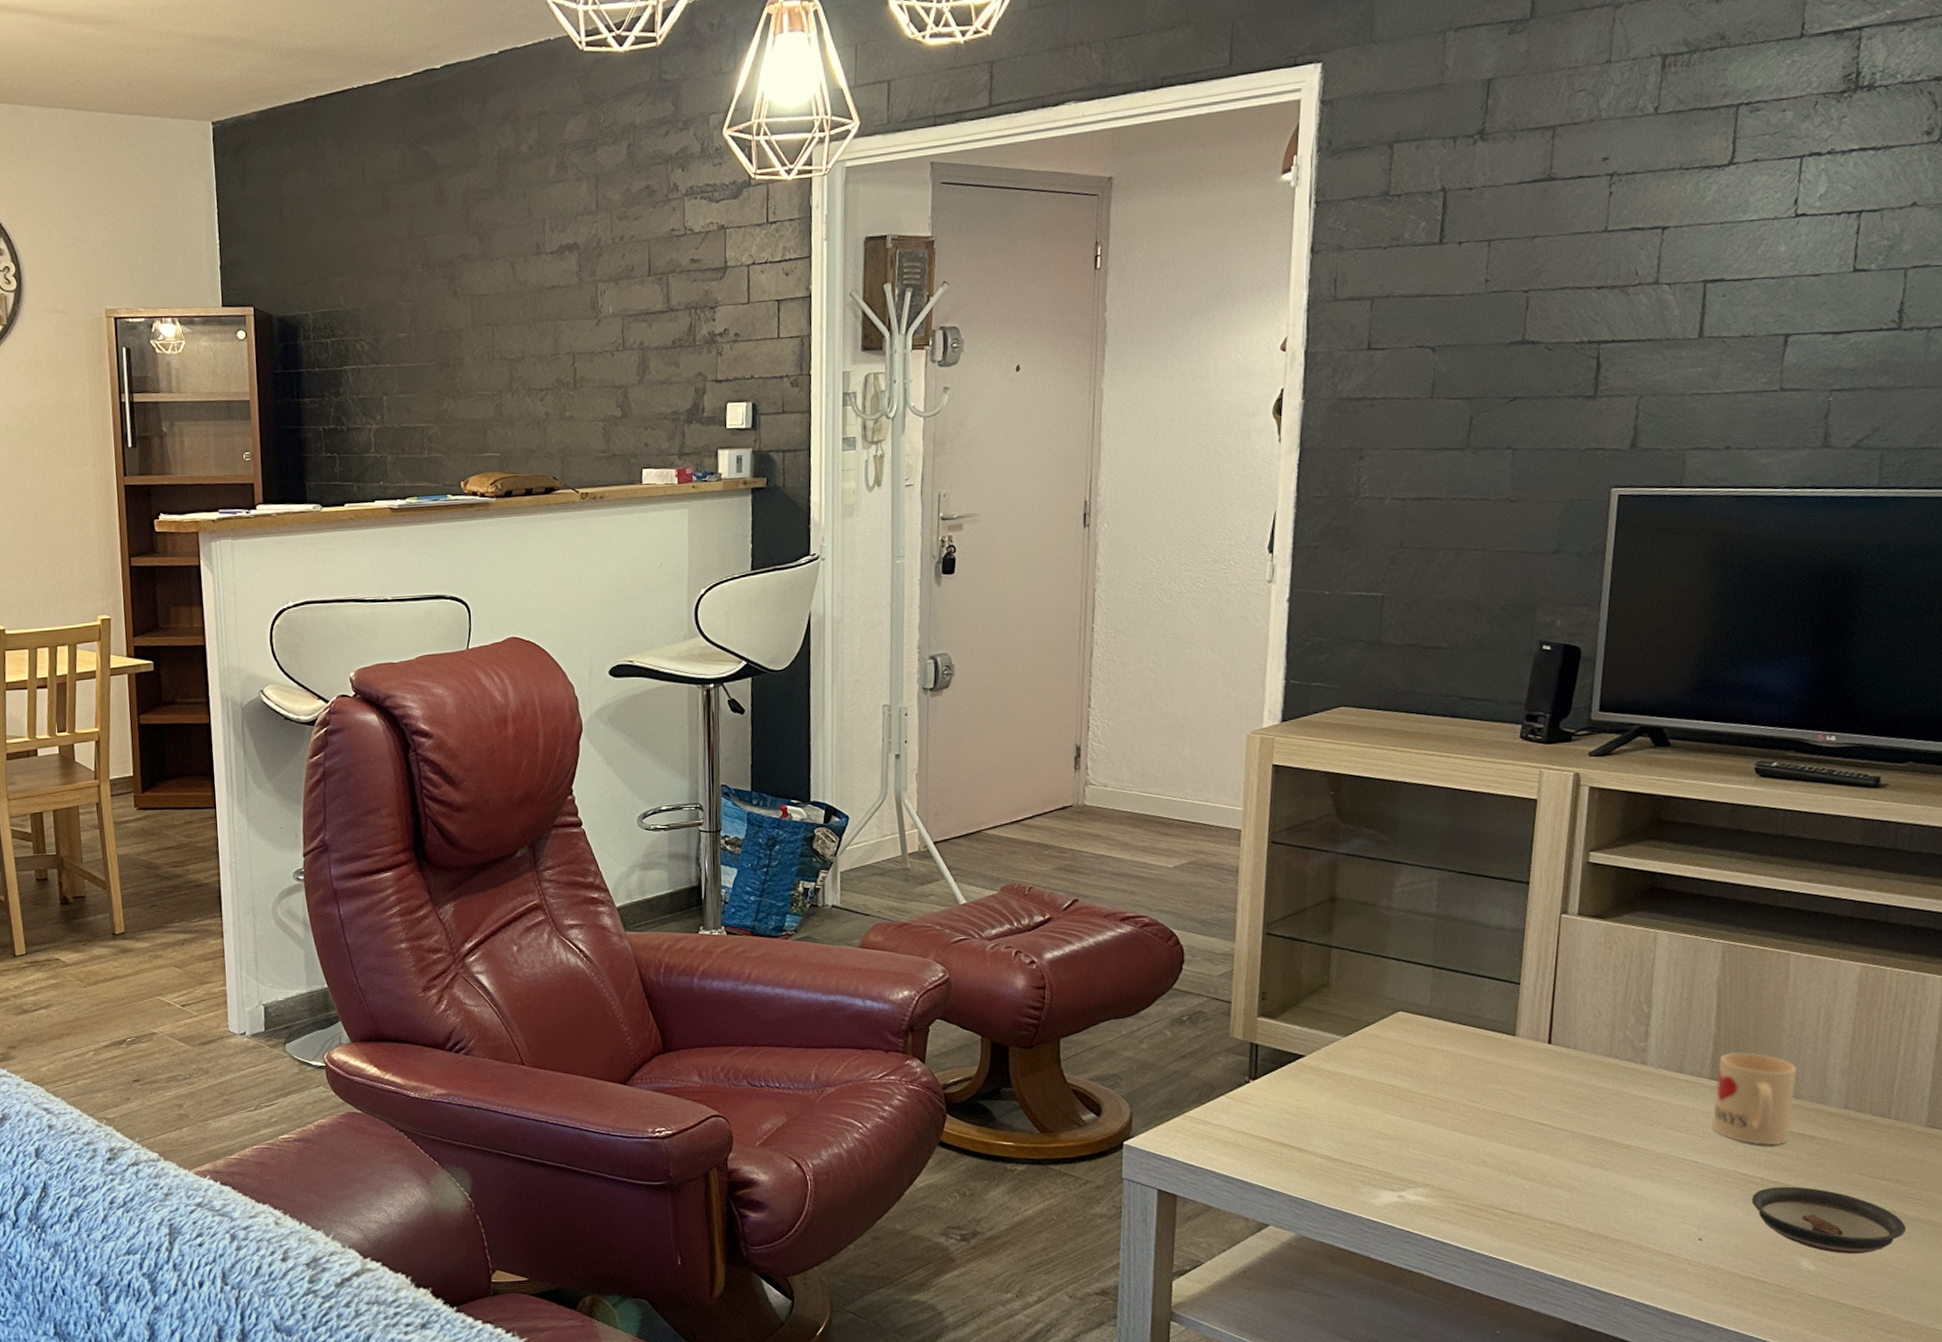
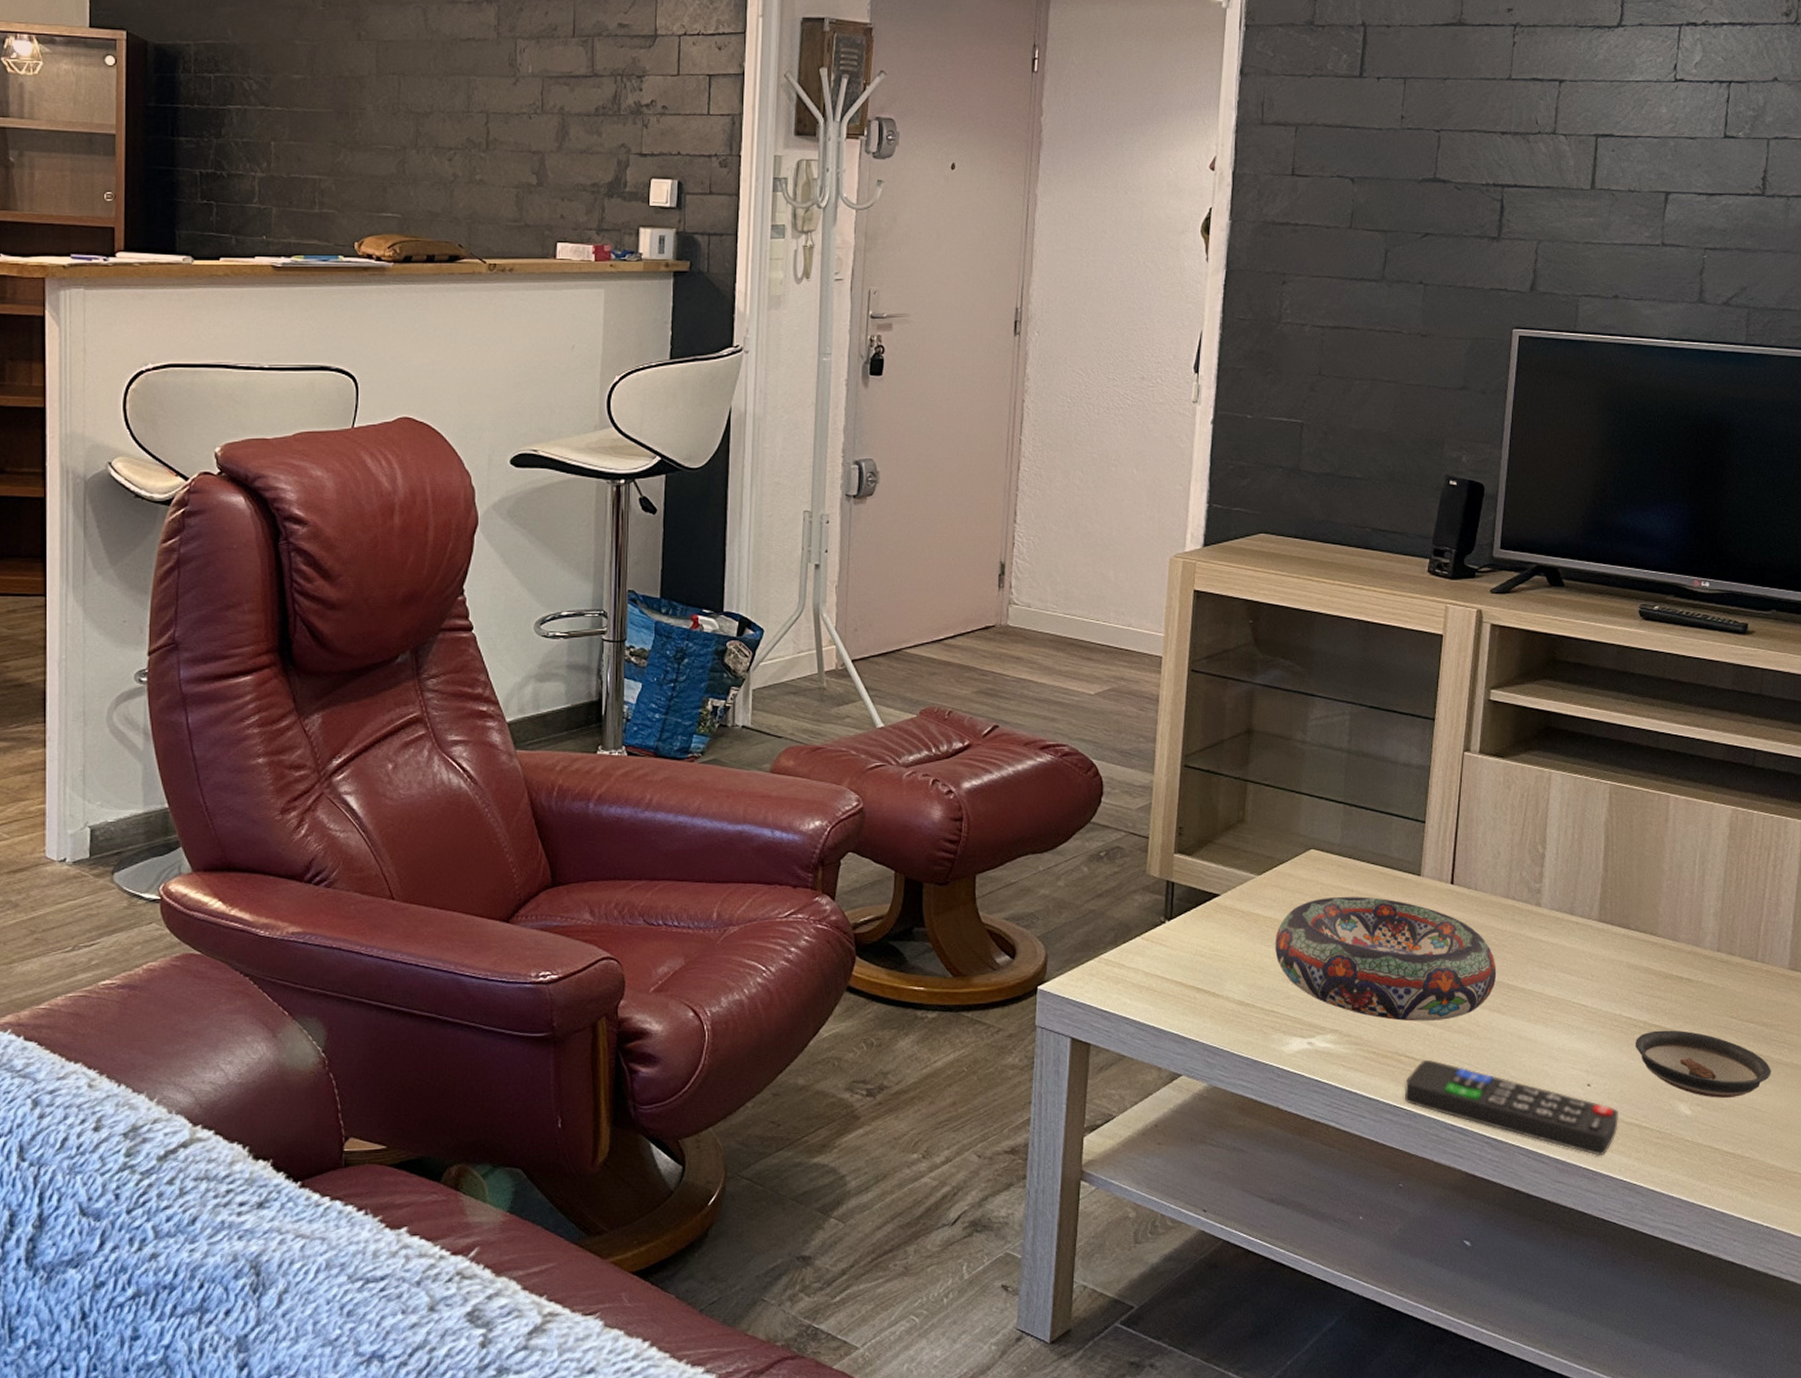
decorative bowl: none [1363,1056,1599,1176] -> present [1275,896,1497,1021]
remote control: none [1500,1213,1734,1309] -> present [1404,1059,1620,1157]
mug: present [1712,1052,1798,1146] -> none [1600,894,1676,989]

